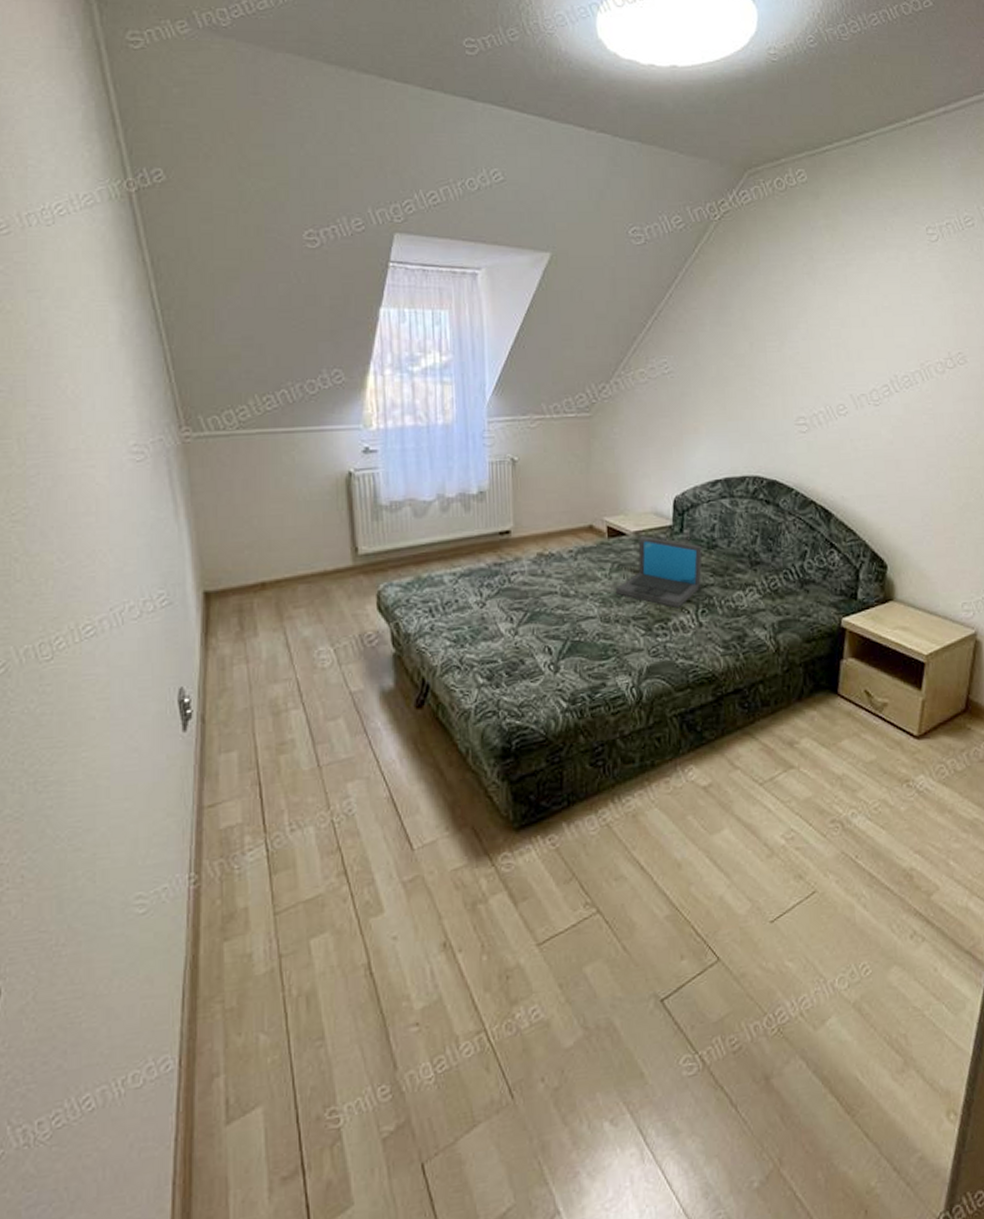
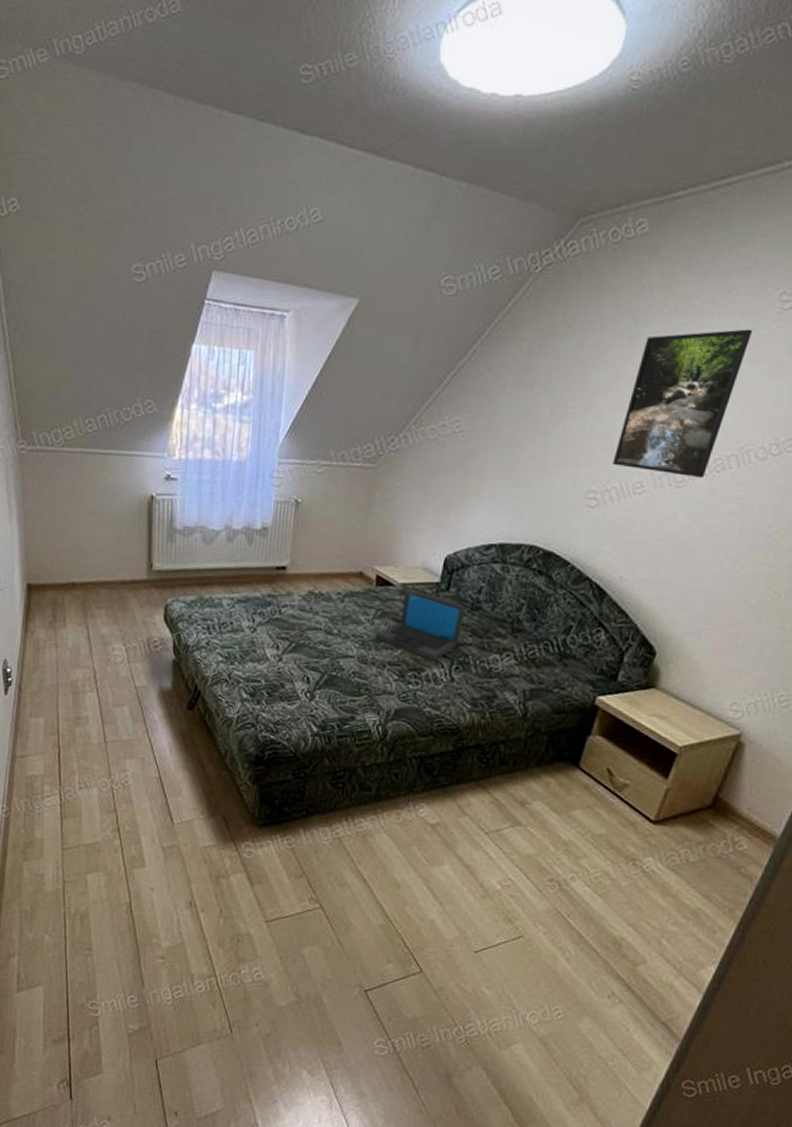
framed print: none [814,260,911,396] -> present [612,329,753,479]

